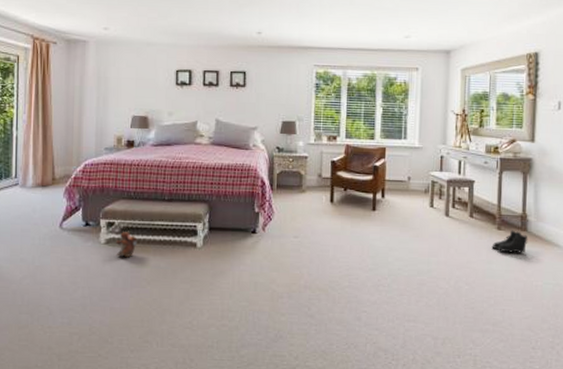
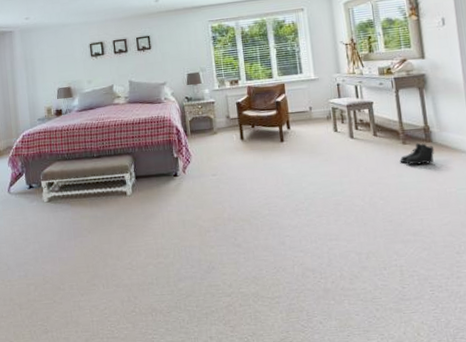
plush toy: present [116,231,138,258] -> none [57,188,75,212]

